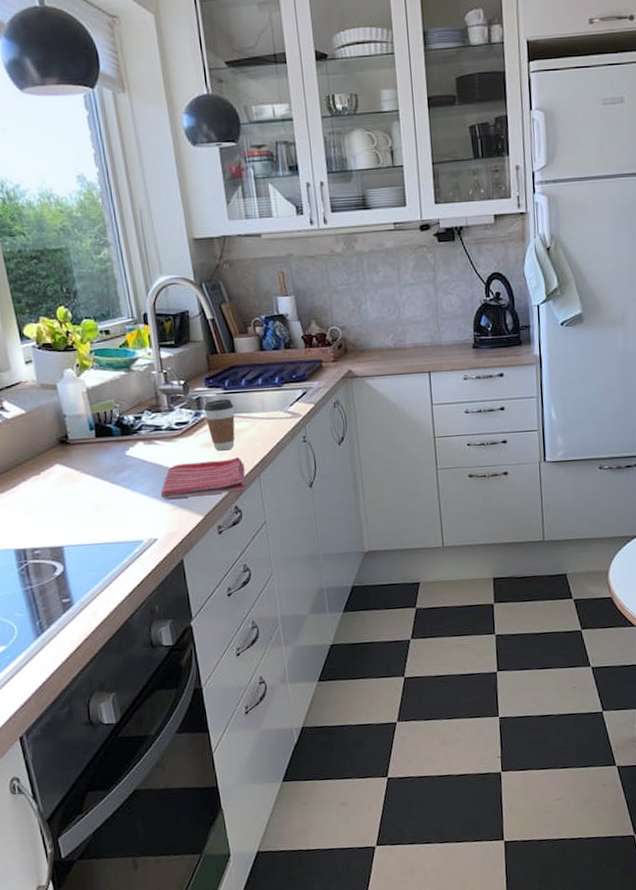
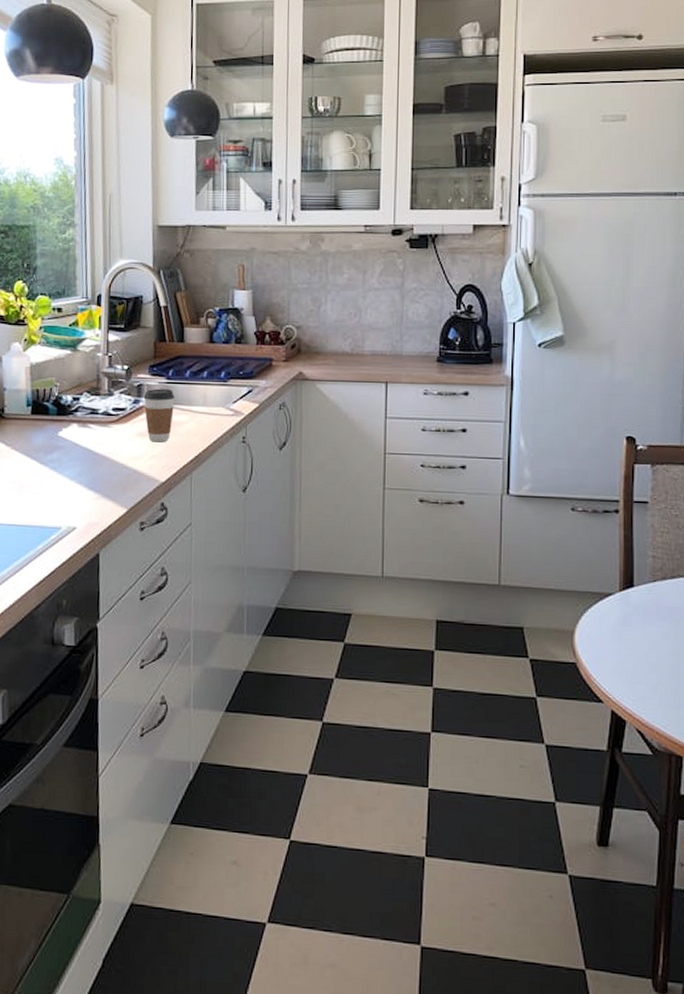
dish towel: present [161,457,246,499] -> none [87,451,177,488]

